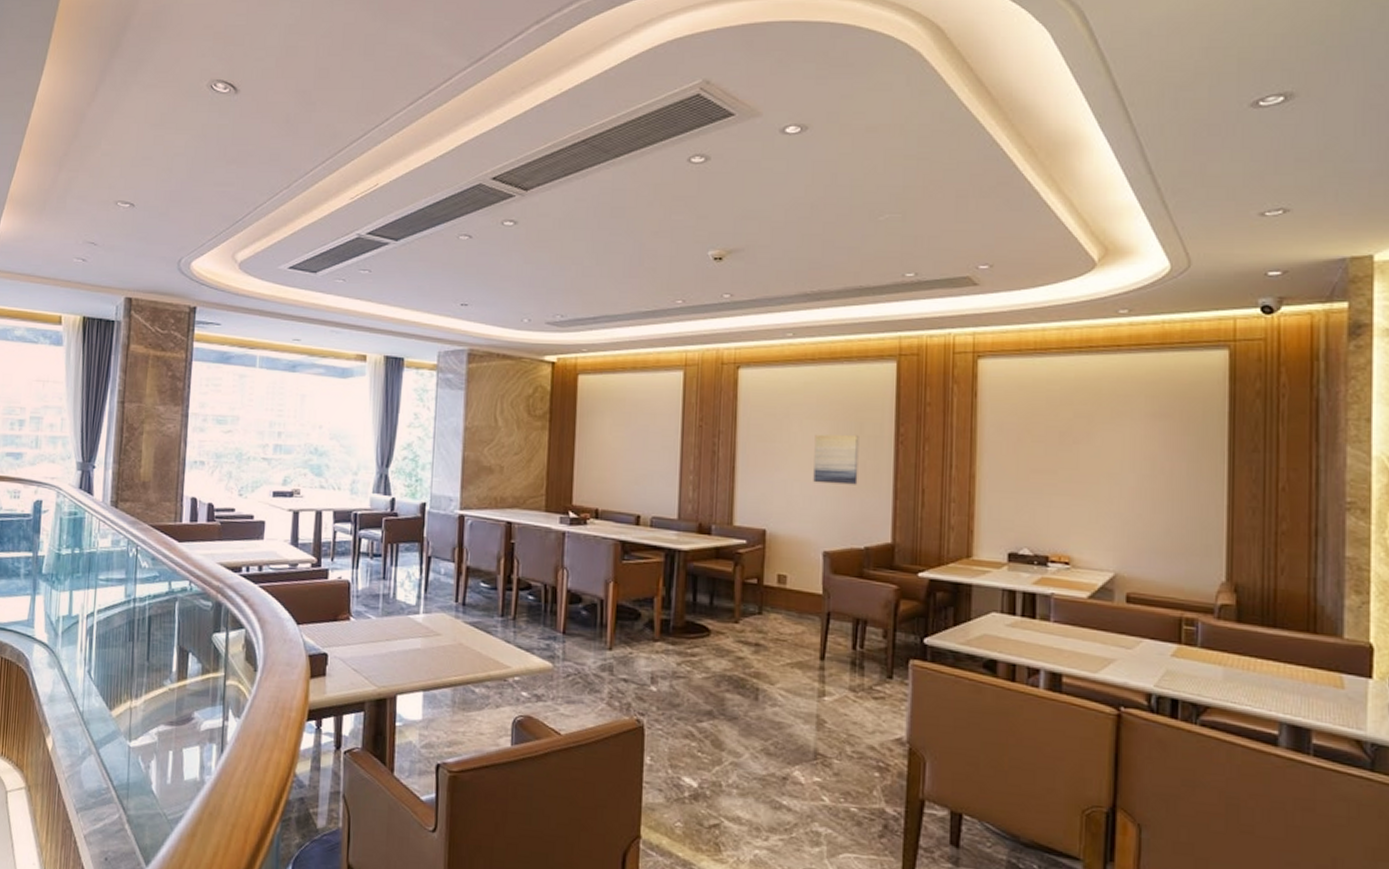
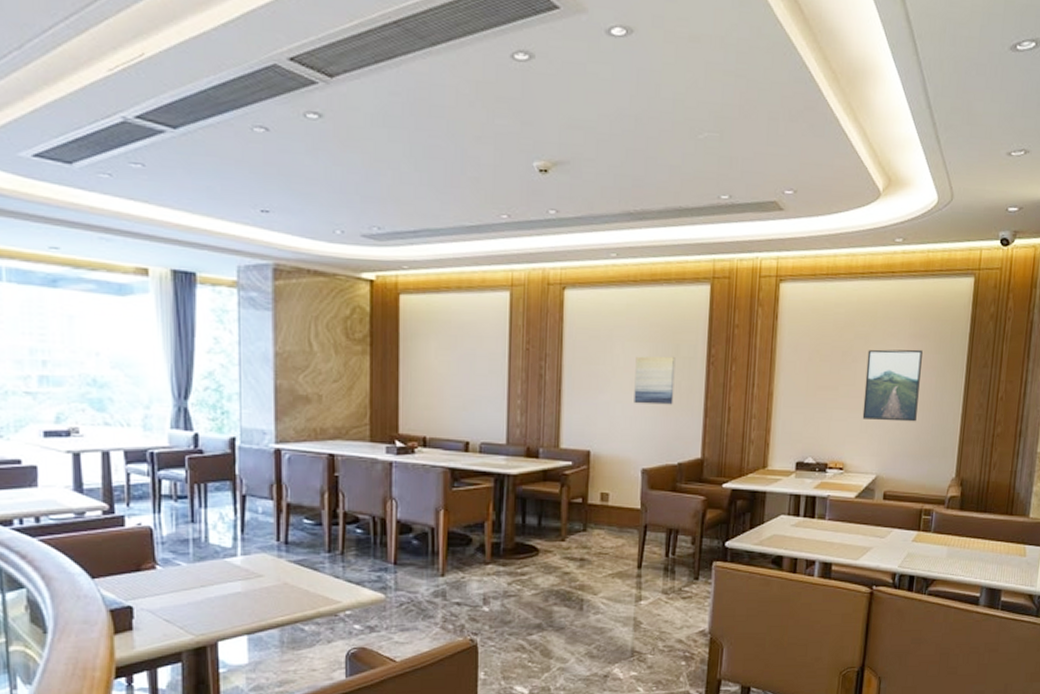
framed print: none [1090,430,1166,513] -> present [862,349,923,422]

